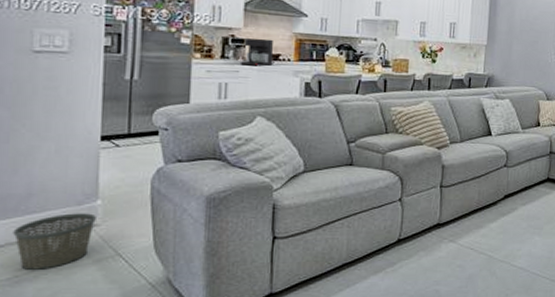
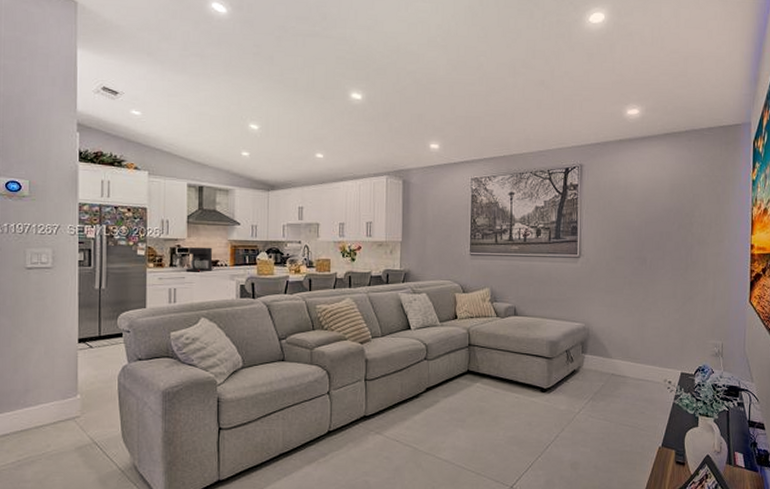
basket: present [13,213,96,270] -> none [15,406,77,455]

